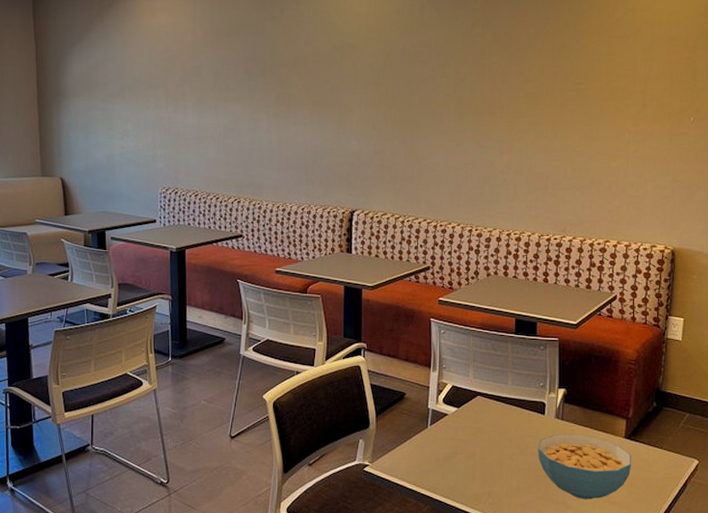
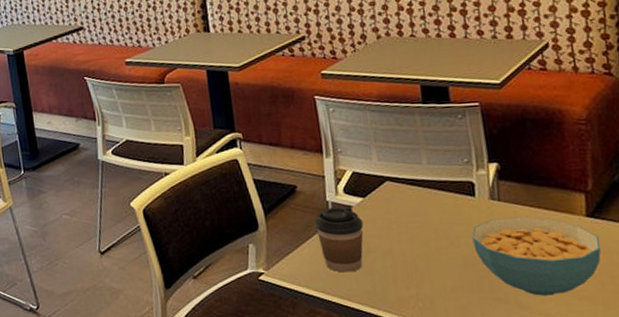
coffee cup: none [416,414,455,470] -> present [314,207,364,273]

